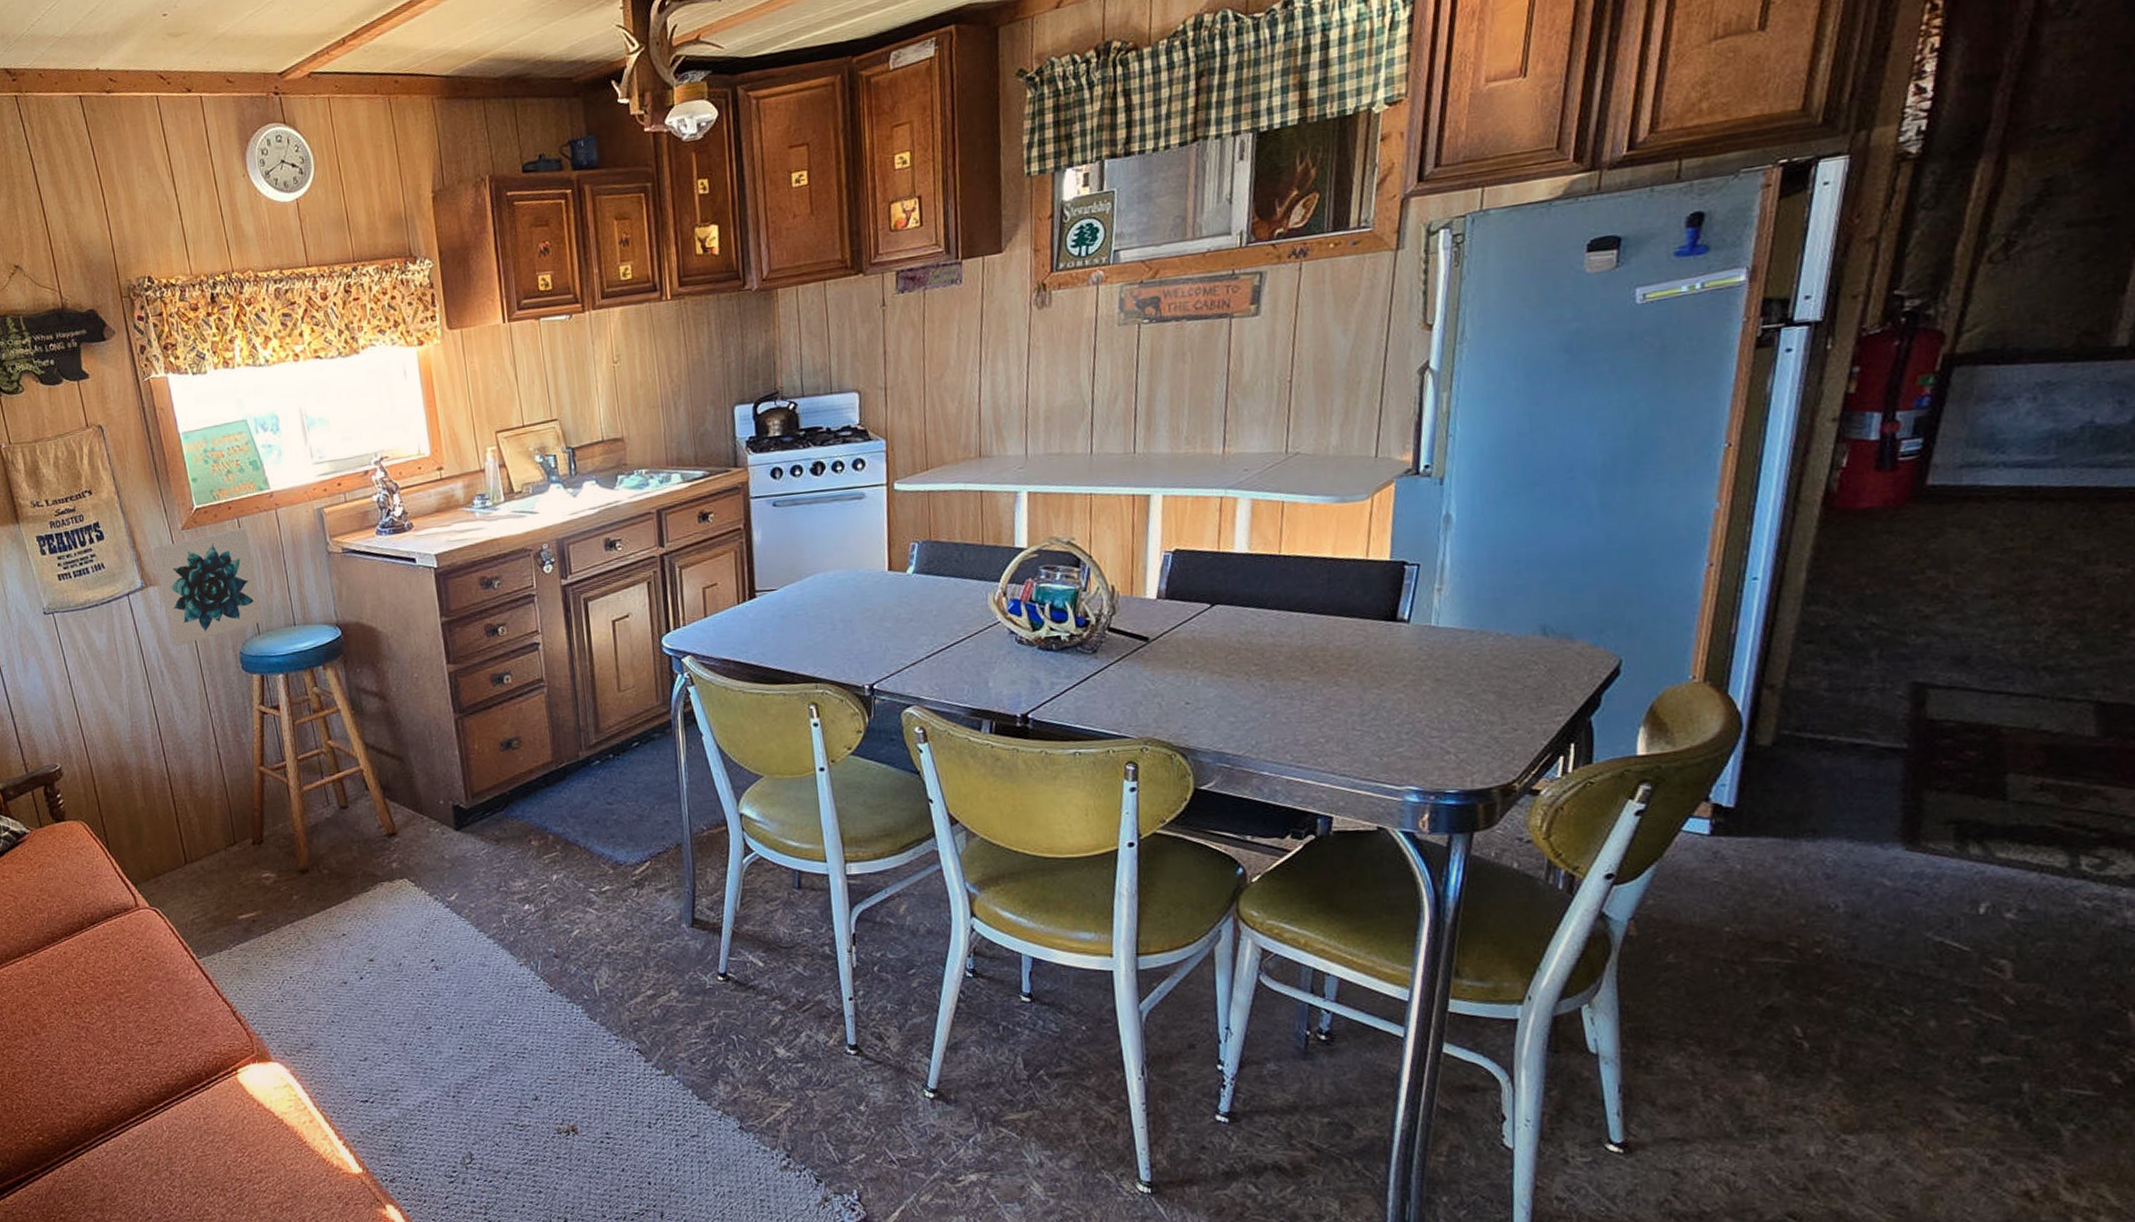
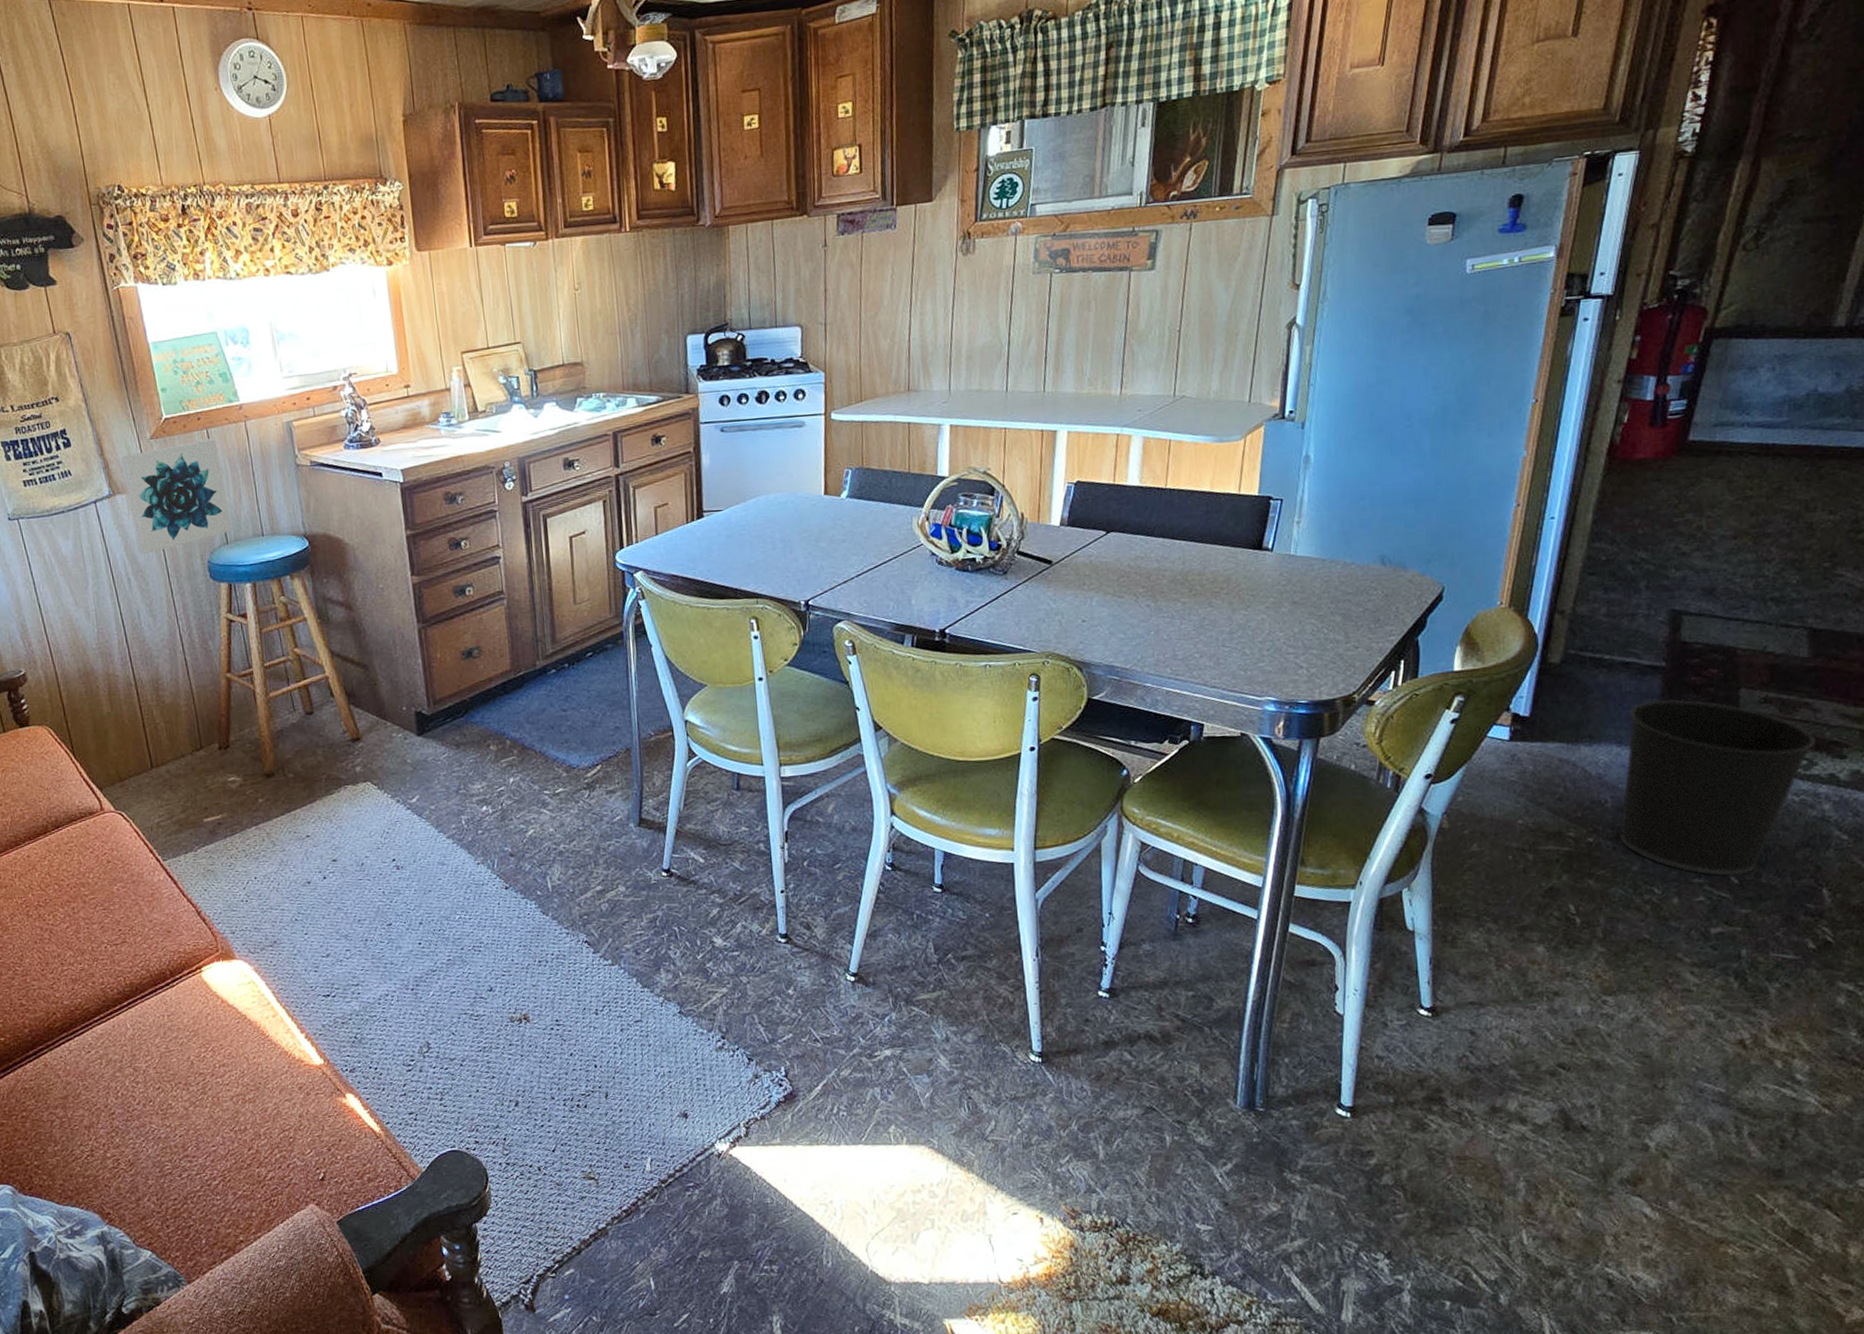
wastebasket: none [1855,786,2111,996] -> present [1619,699,1816,877]

